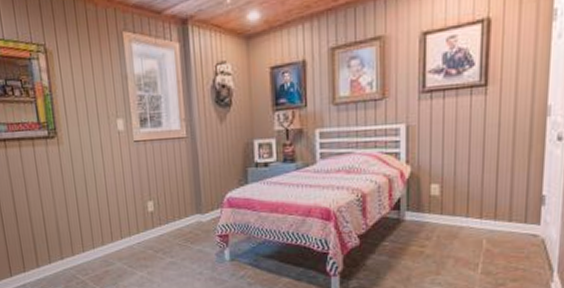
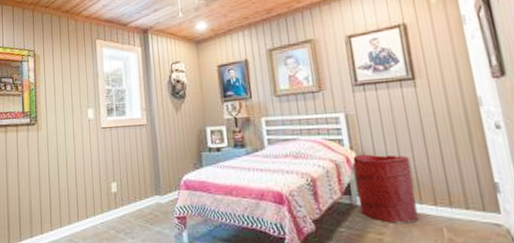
laundry hamper: none [407,168,464,238] -> present [353,154,418,225]

